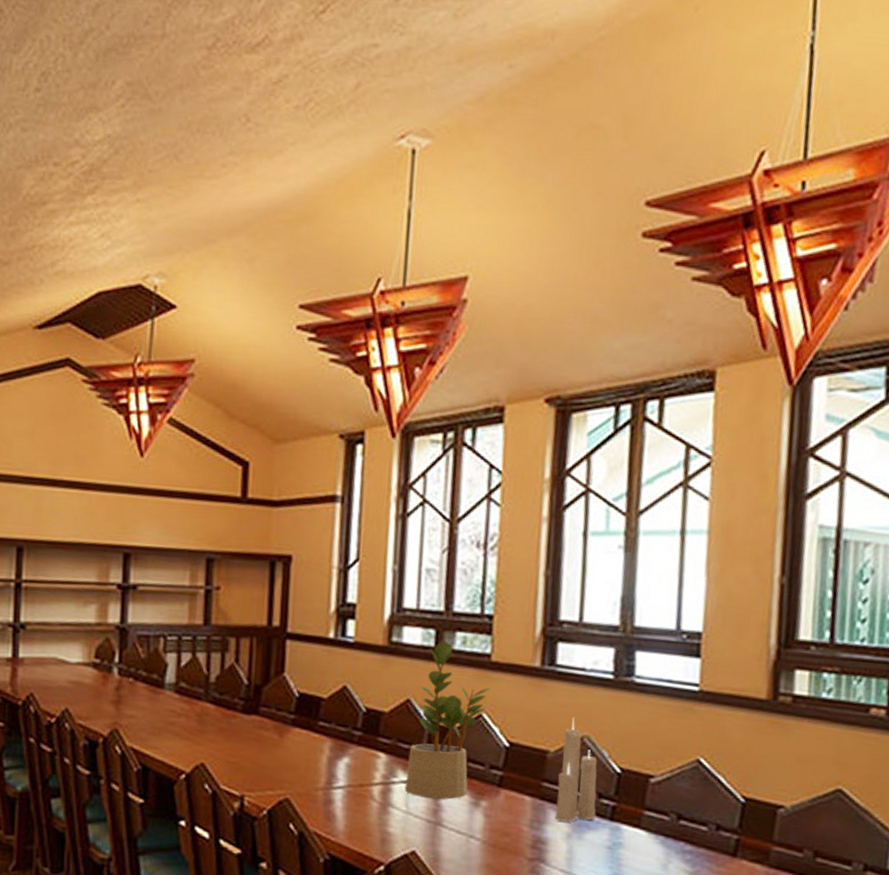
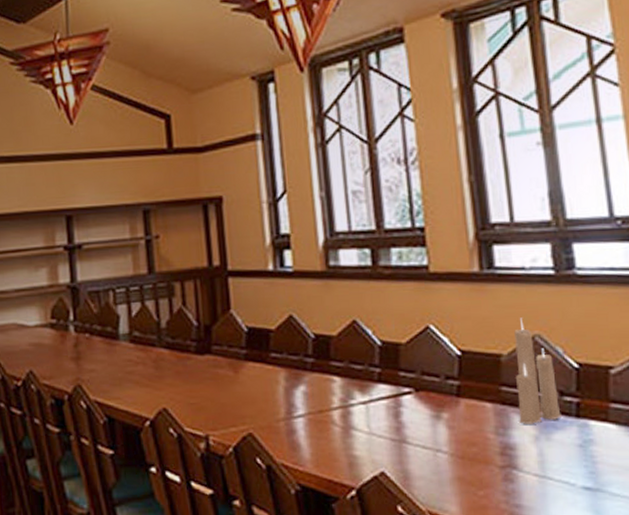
potted plant: present [405,640,491,800] -> none [363,258,434,417]

